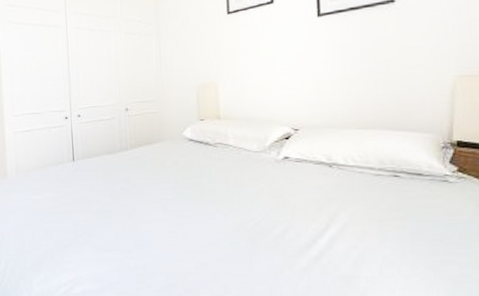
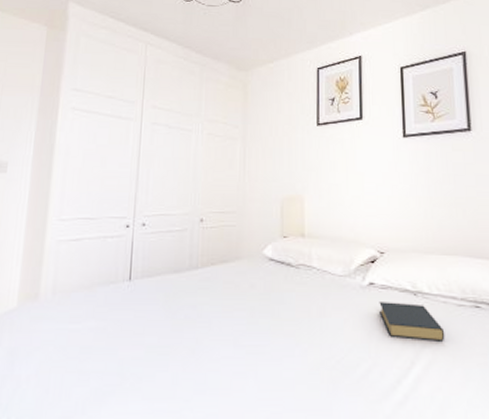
hardback book: none [294,173,361,207] -> present [379,302,445,341]

